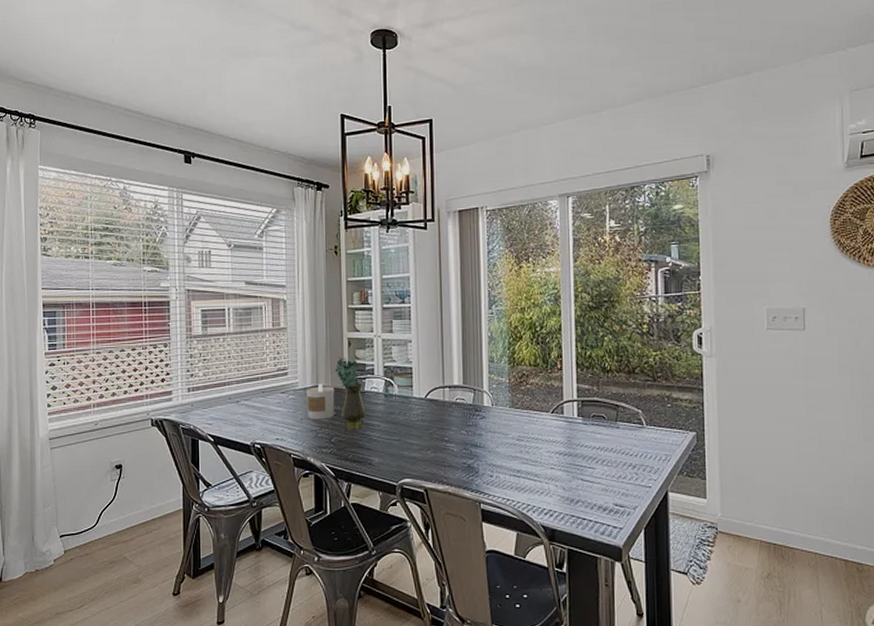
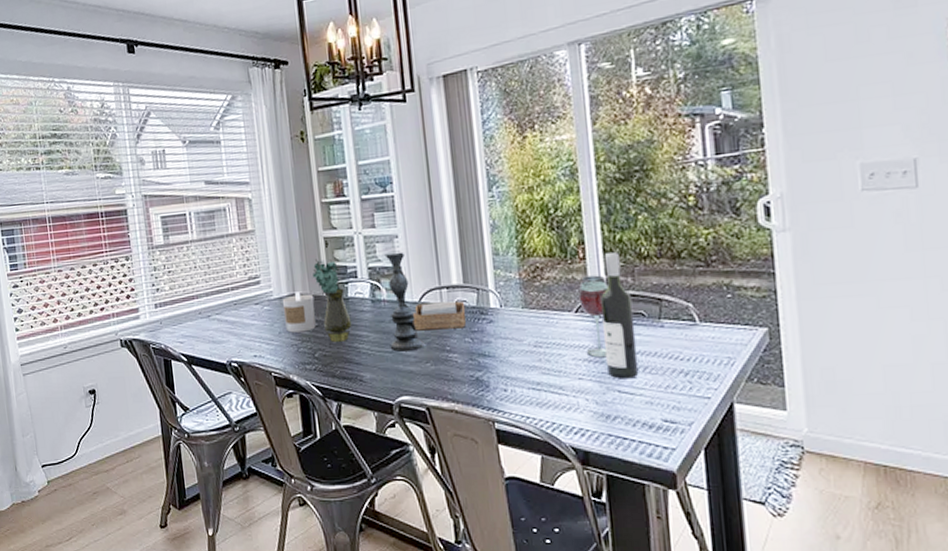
candlestick: none [397,354,429,440] -> present [384,252,428,352]
napkin holder: none [418,399,464,423] -> present [413,301,466,331]
wineglass: none [555,383,579,452] -> present [578,275,609,358]
bottle: none [571,366,598,470] -> present [600,252,639,379]

